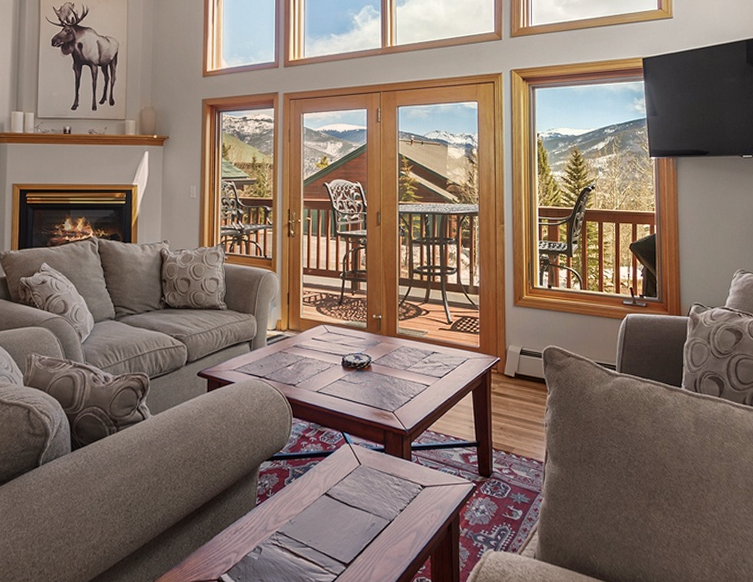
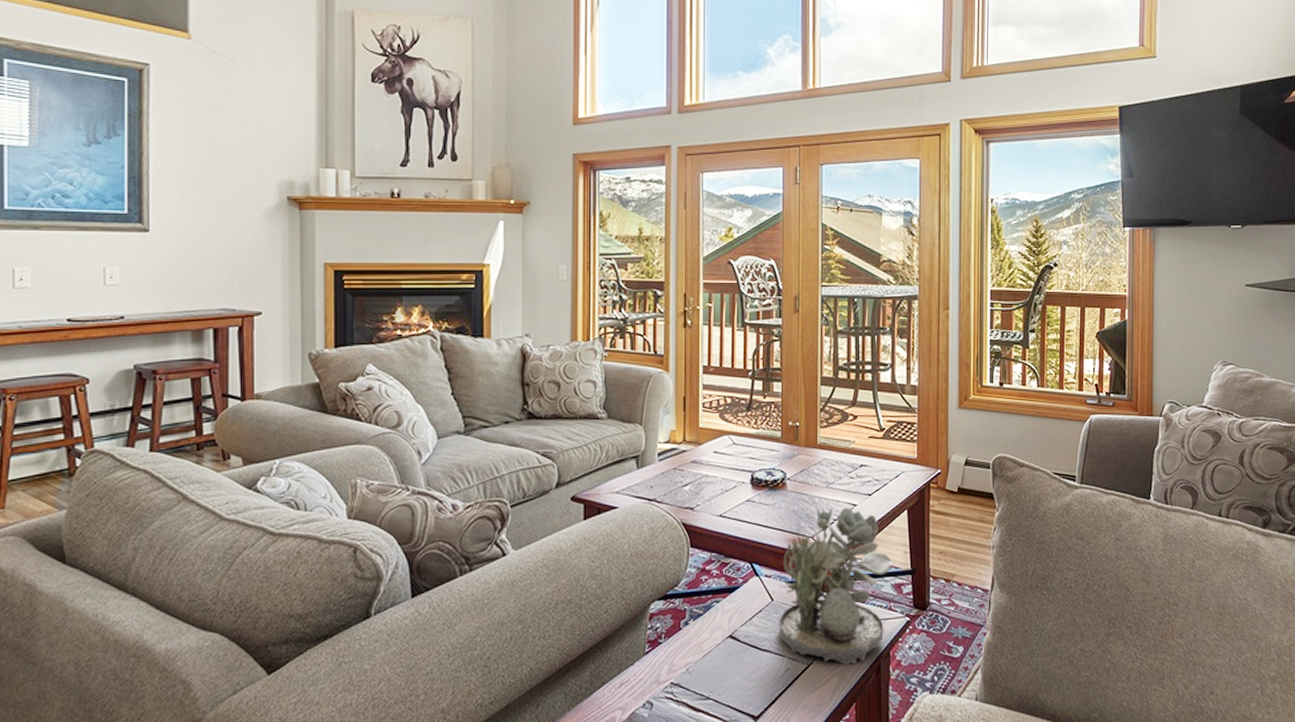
succulent plant: none [366,387,461,523] -> present [779,507,894,666]

